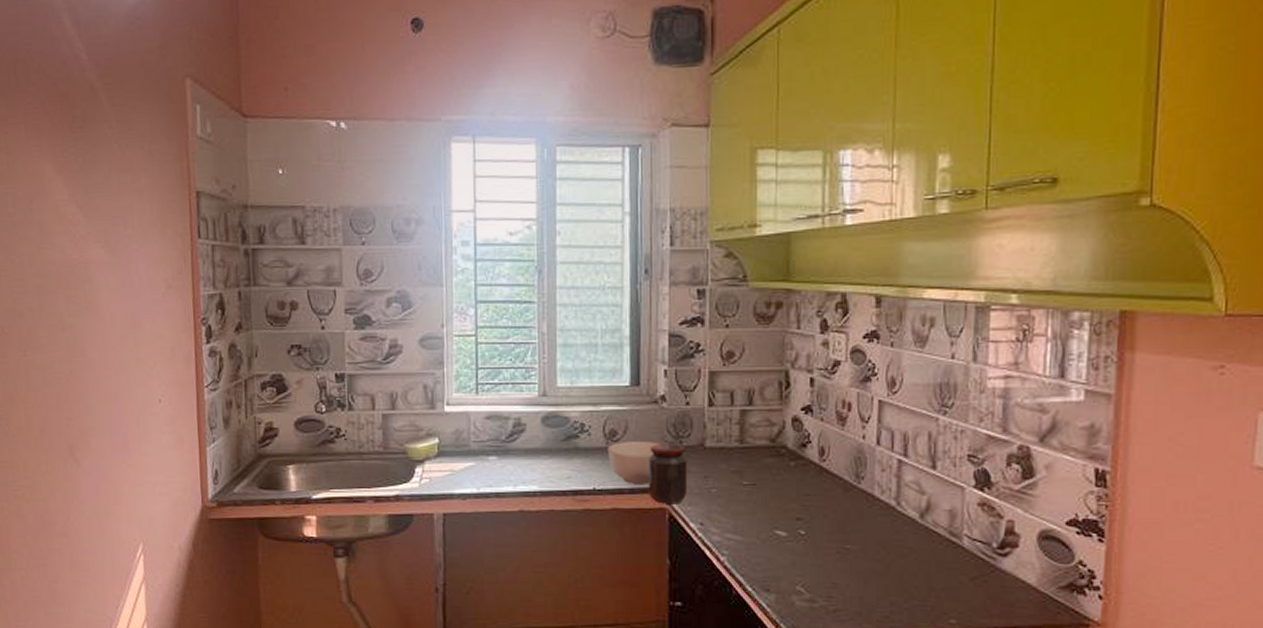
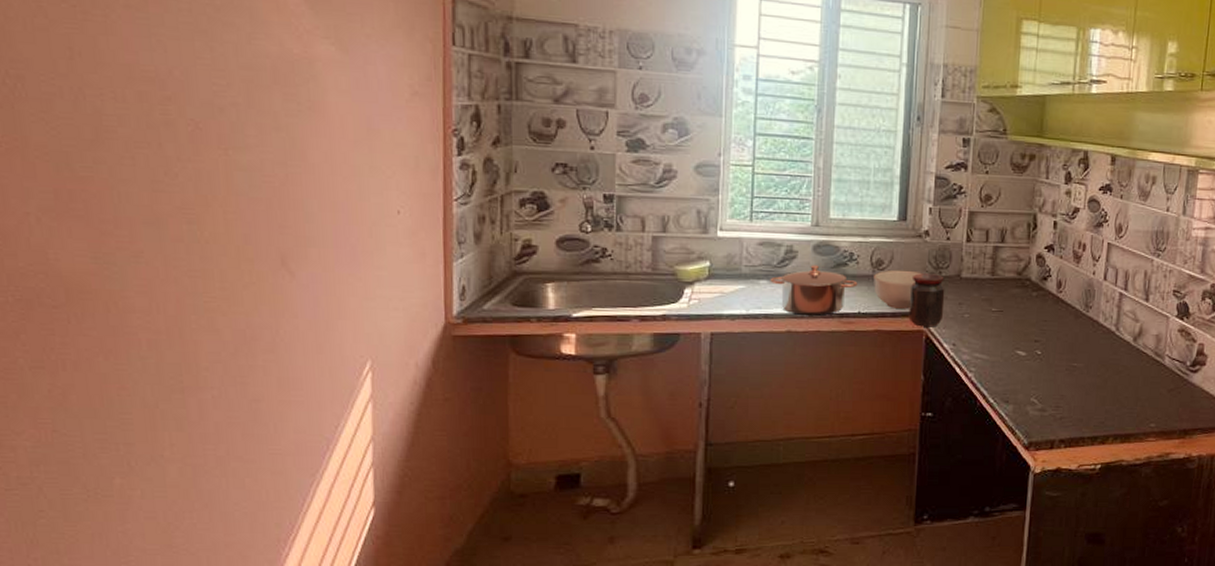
cooking pot: none [499,438,591,493] -> present [770,265,858,316]

